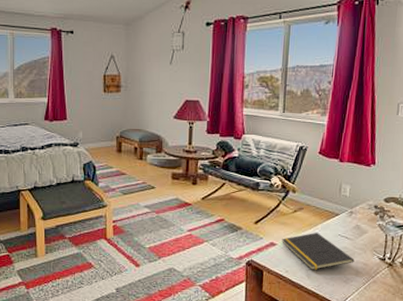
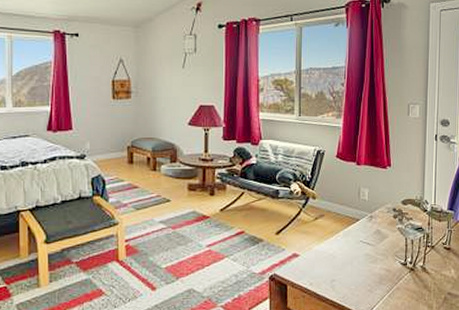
notepad: present [282,233,355,270] -> none [304,240,377,280]

